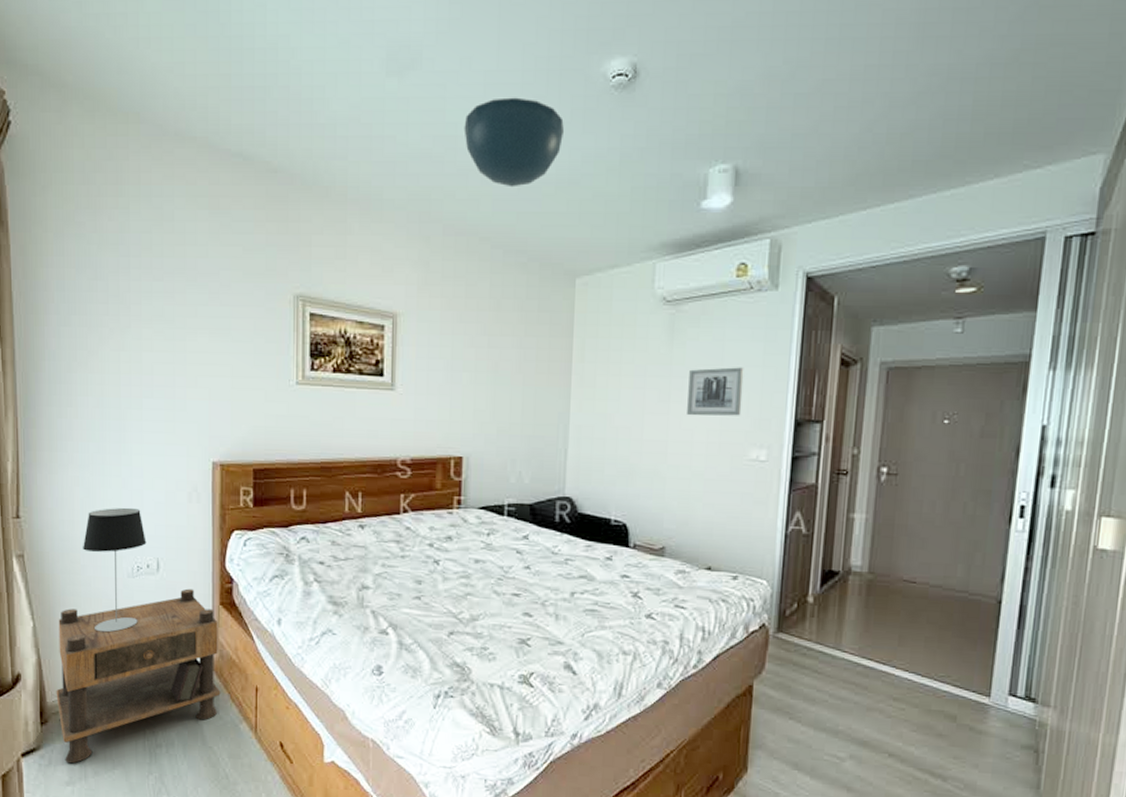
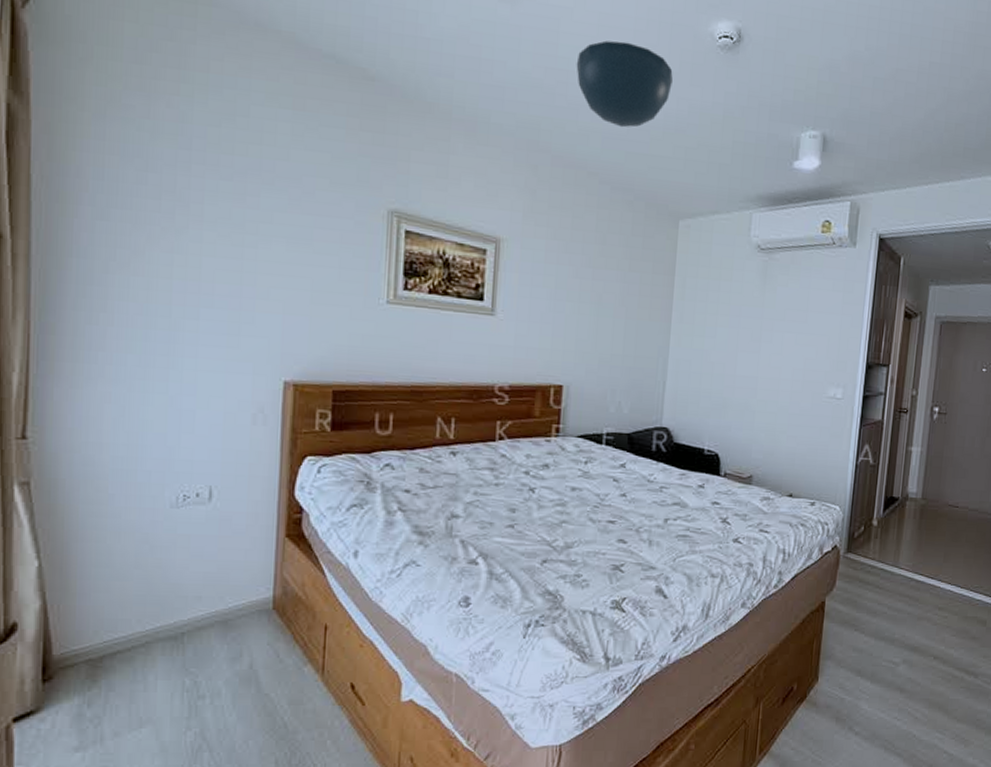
nightstand: present [56,588,221,764] -> none [66,519,283,726]
table lamp: present [83,507,147,633] -> none [112,429,197,571]
wall art: present [687,367,744,416] -> none [776,313,826,357]

